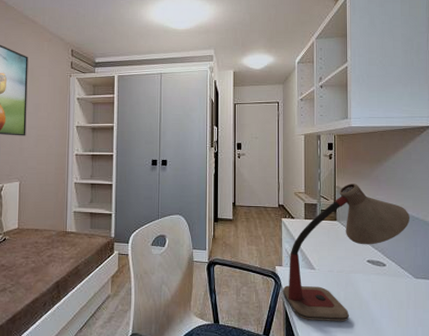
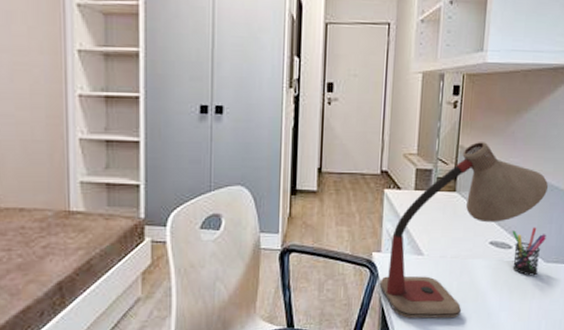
pen holder: none [385,249,413,289] -> present [512,227,546,276]

